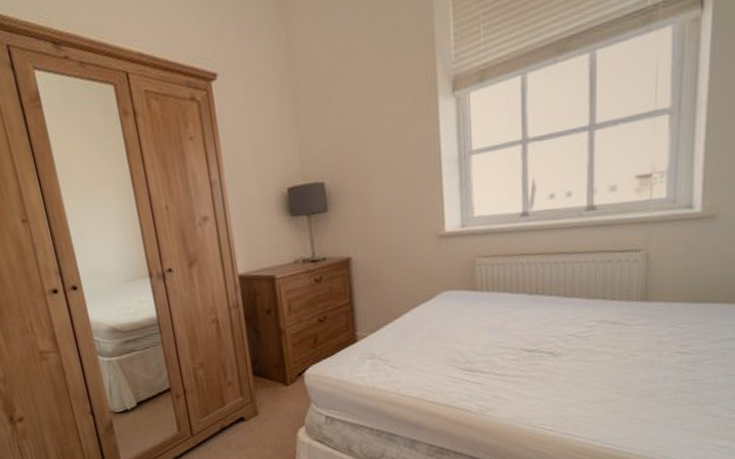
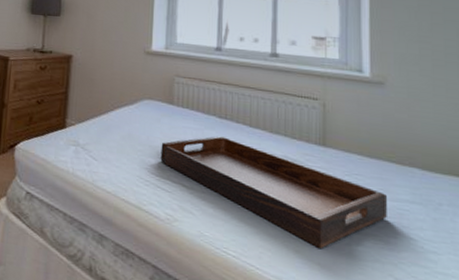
serving tray: none [466,314,710,405] -> present [160,136,387,250]

